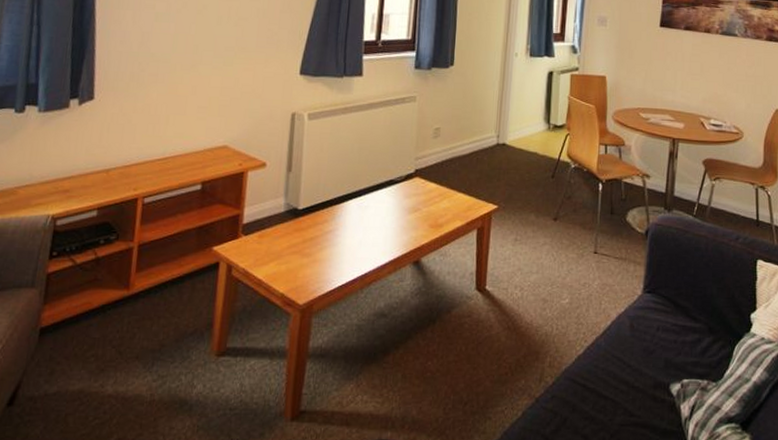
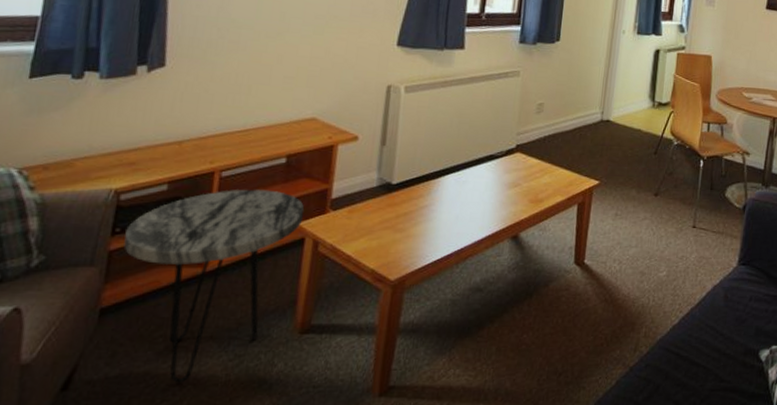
side table: none [60,214,219,402] -> present [123,189,305,383]

